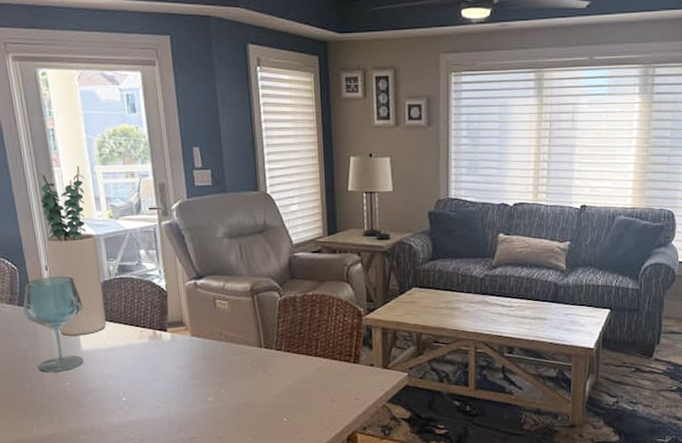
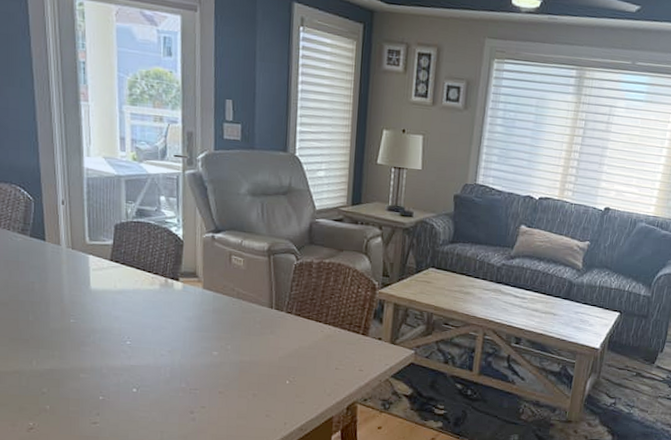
wine glass: present [23,276,84,373] -> none [35,211,96,308]
vase: present [41,165,107,337] -> none [65,102,119,275]

